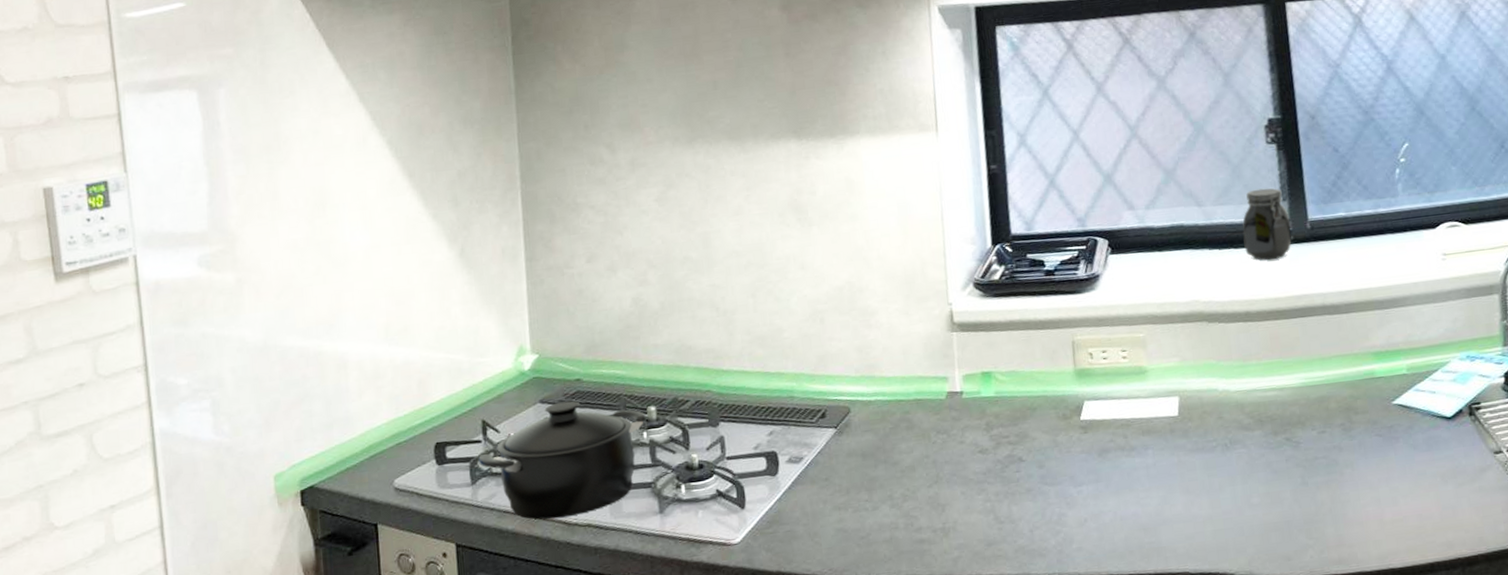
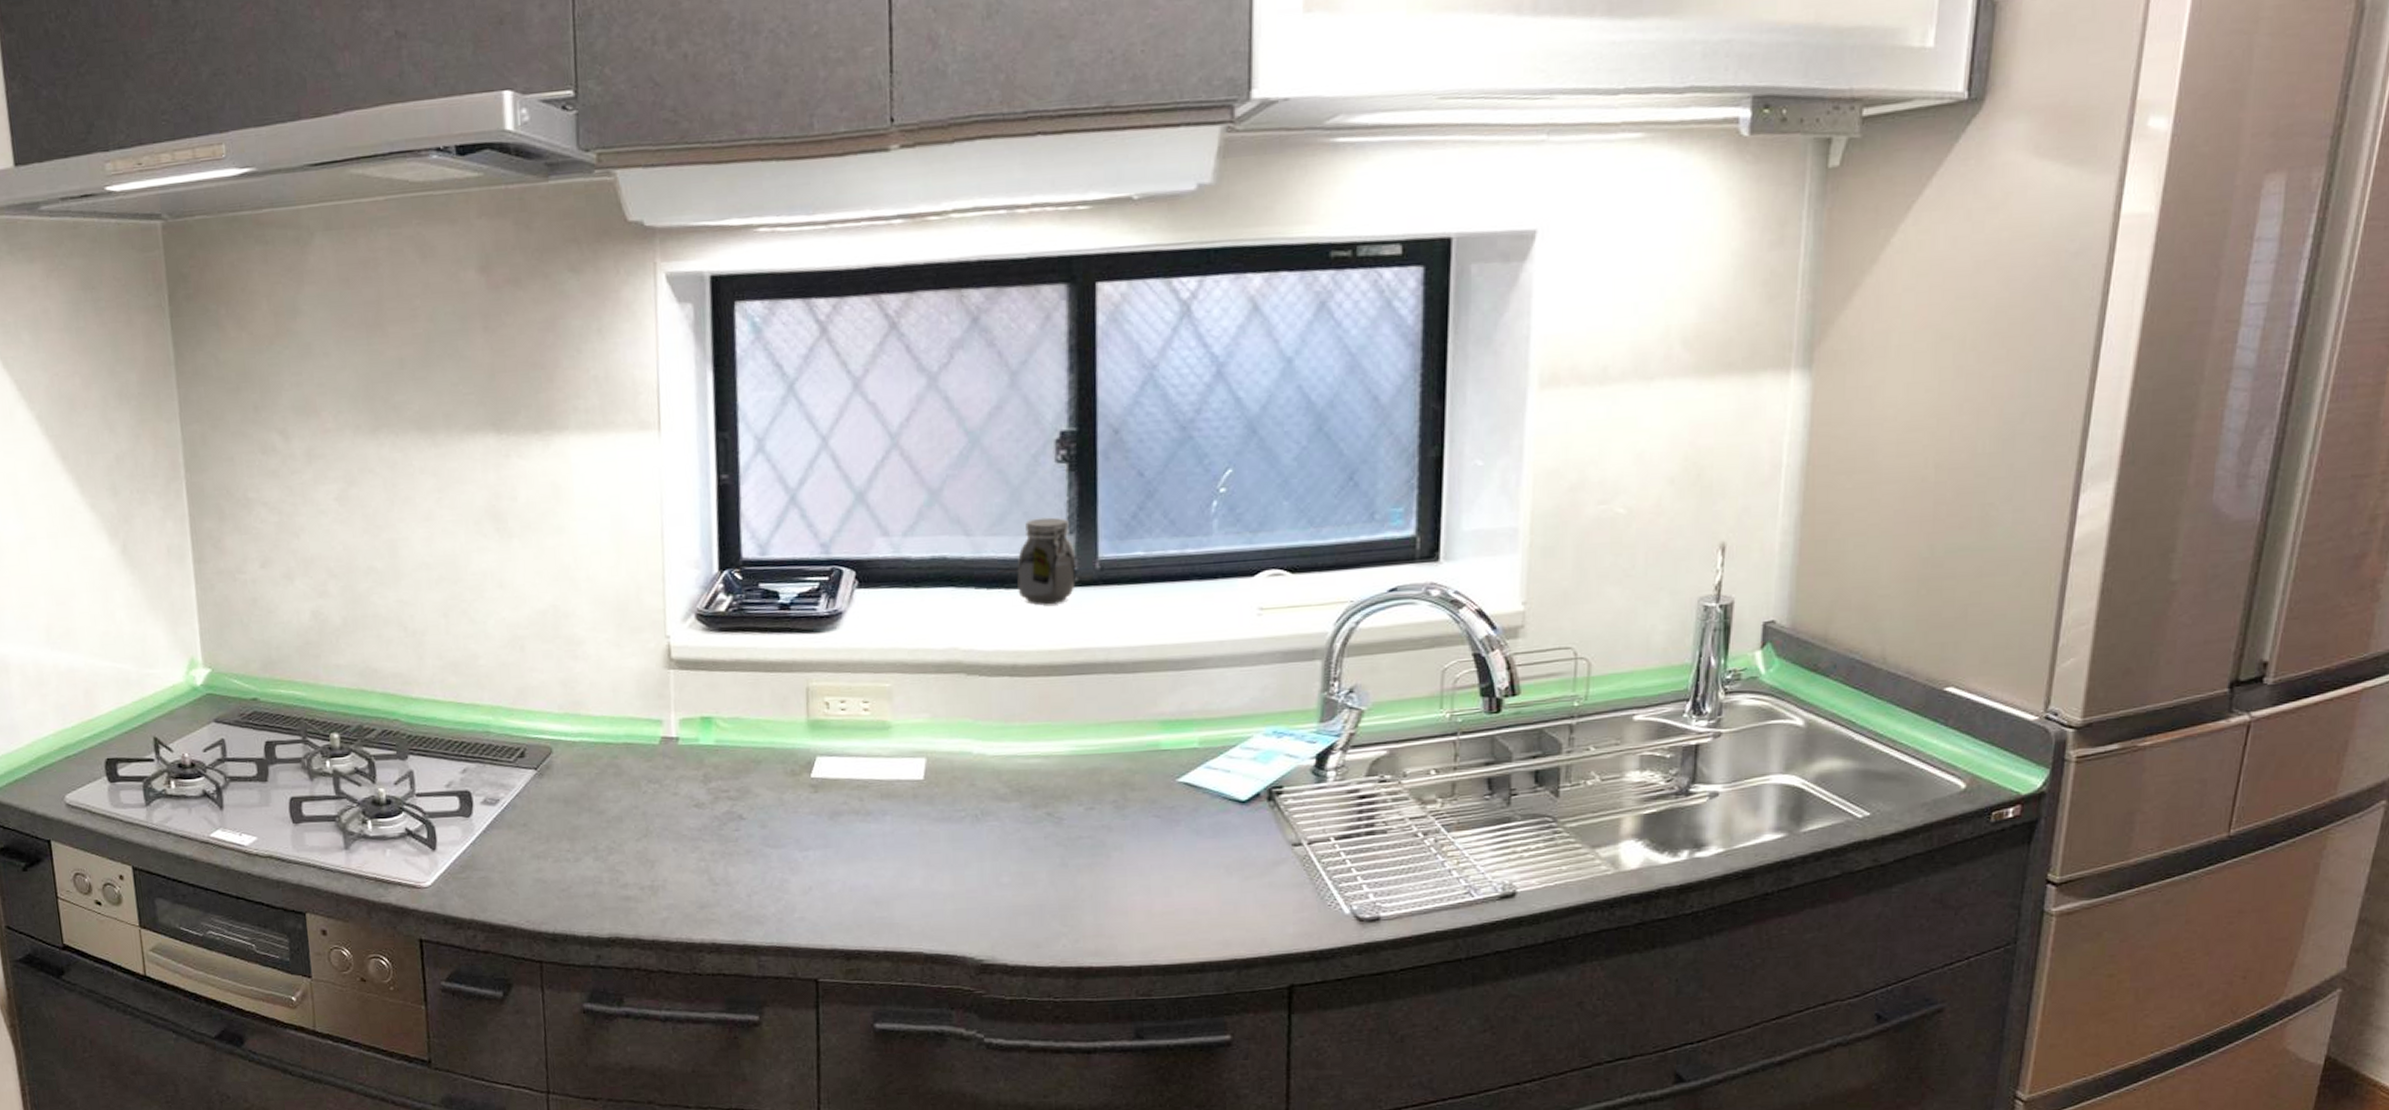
saucepan: present [478,401,647,520] -> none [152,722,329,847]

